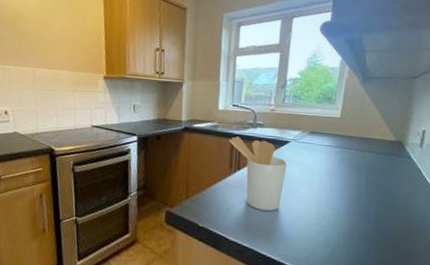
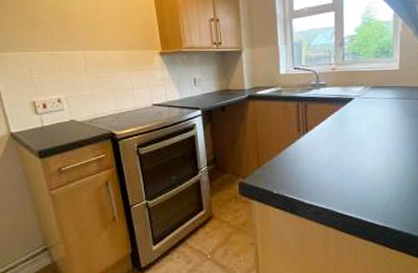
utensil holder: present [229,137,287,212] -> none [294,99,354,170]

